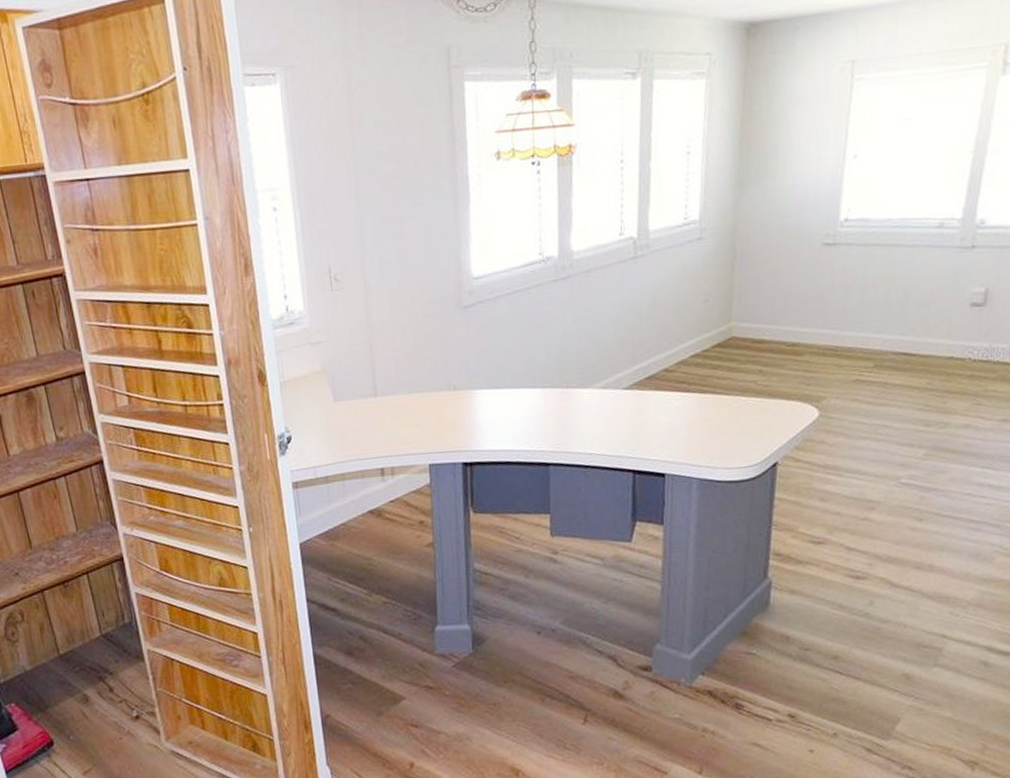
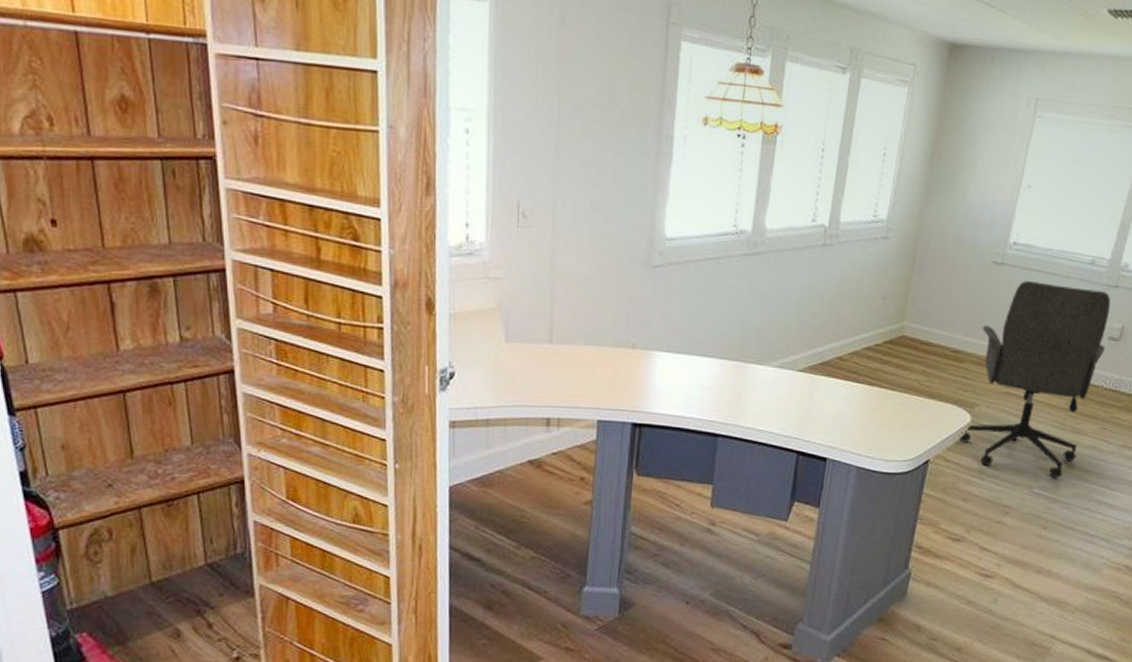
office chair: none [807,254,969,466] -> present [959,280,1111,479]

